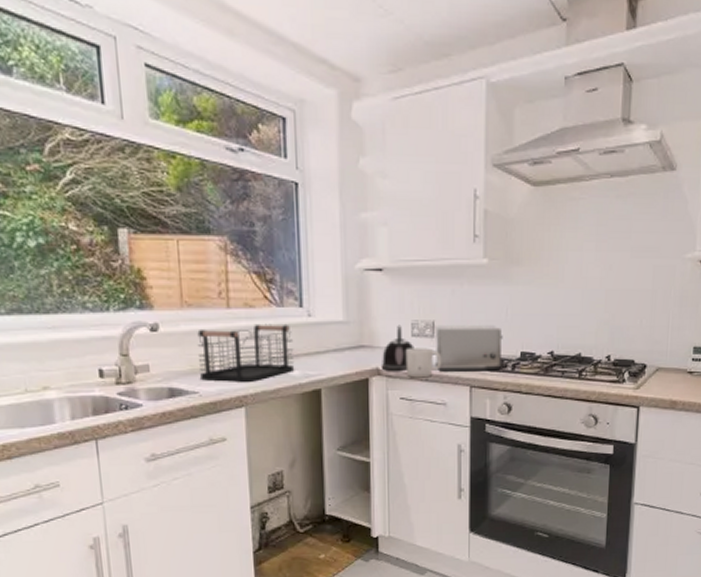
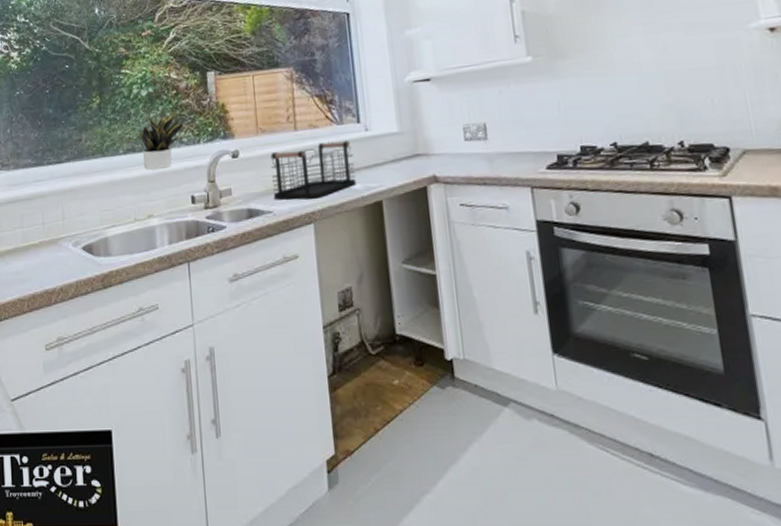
potted plant: none [27,258,88,336] -> present [139,101,184,170]
kettle: present [382,325,414,372] -> none [437,130,469,178]
mug: present [405,348,442,378] -> none [460,150,499,183]
toaster: present [435,324,503,373] -> none [488,120,562,175]

